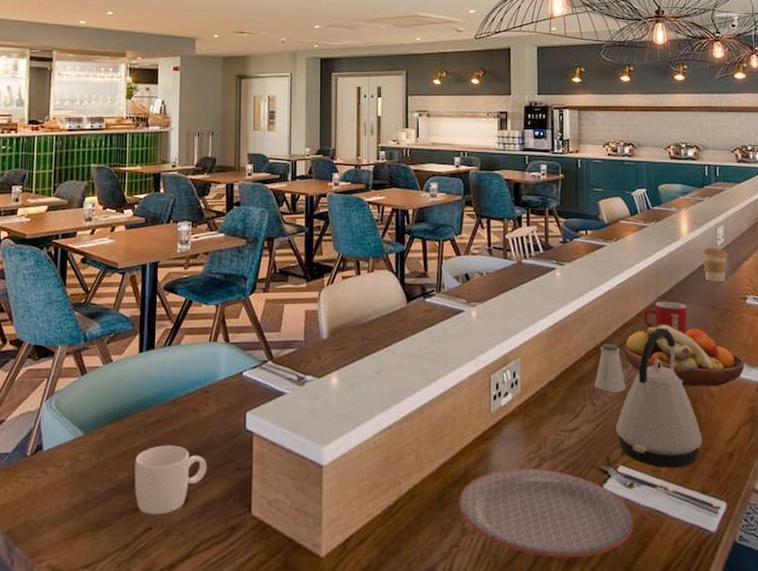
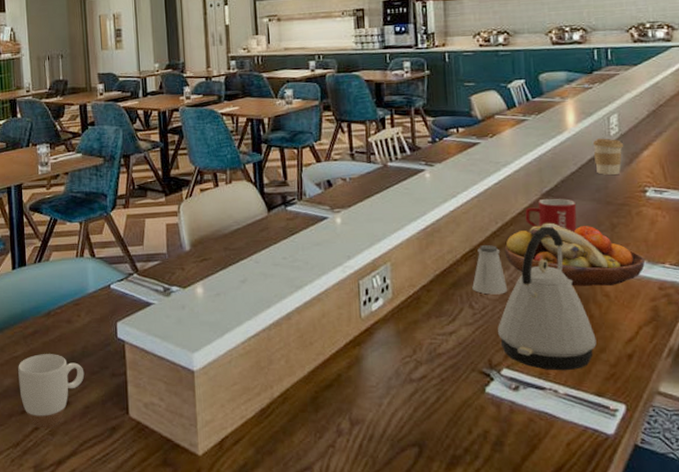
plate: present [459,468,634,558] -> none [332,372,521,459]

